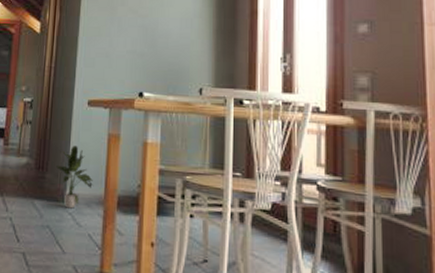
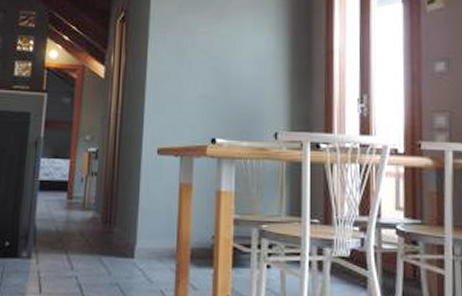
potted plant: present [56,145,94,209] -> none [125,197,165,264]

